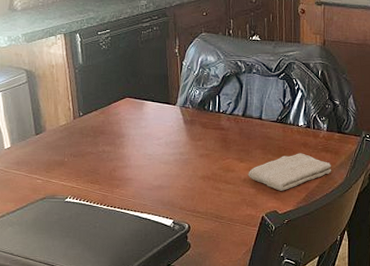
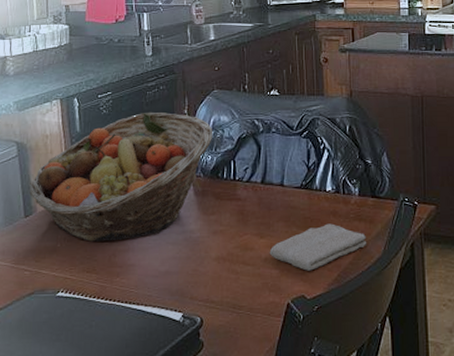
fruit basket: none [39,49,200,159] -> present [29,112,212,242]

